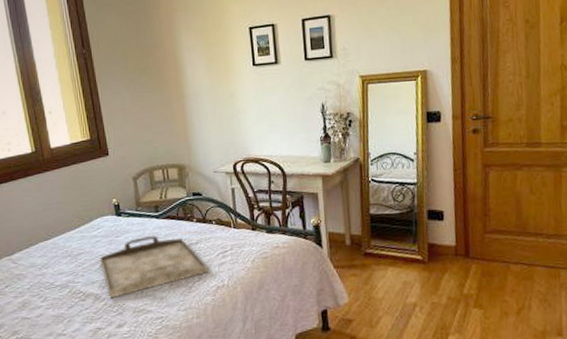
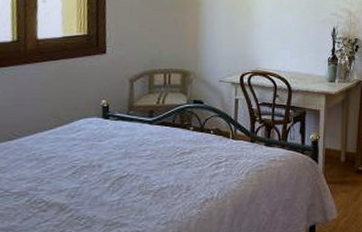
serving tray: present [99,236,209,299] -> none [73,142,200,210]

